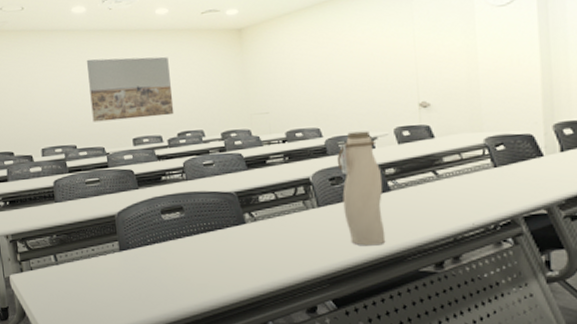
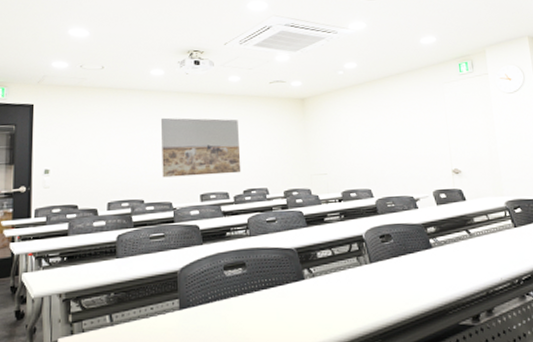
water bottle: present [336,131,386,246] -> none [386,193,430,301]

